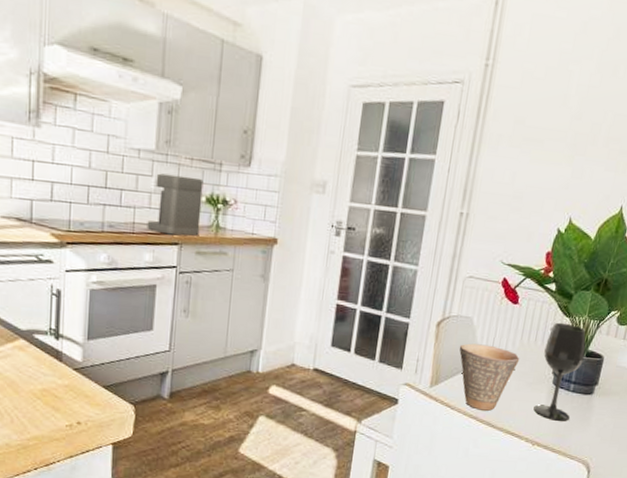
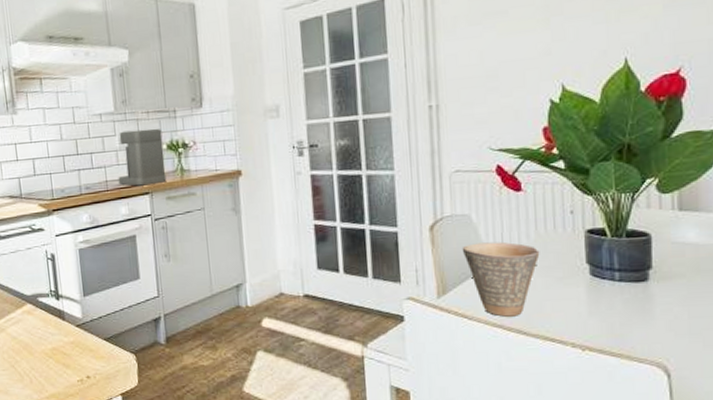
wine glass: present [535,322,586,421] -> none [569,202,625,318]

